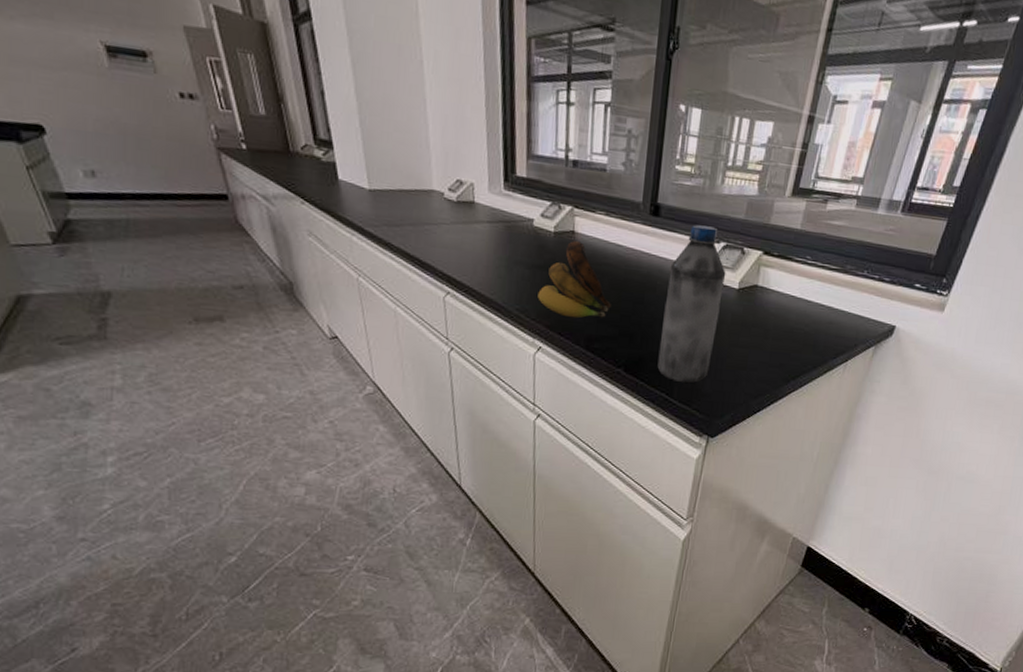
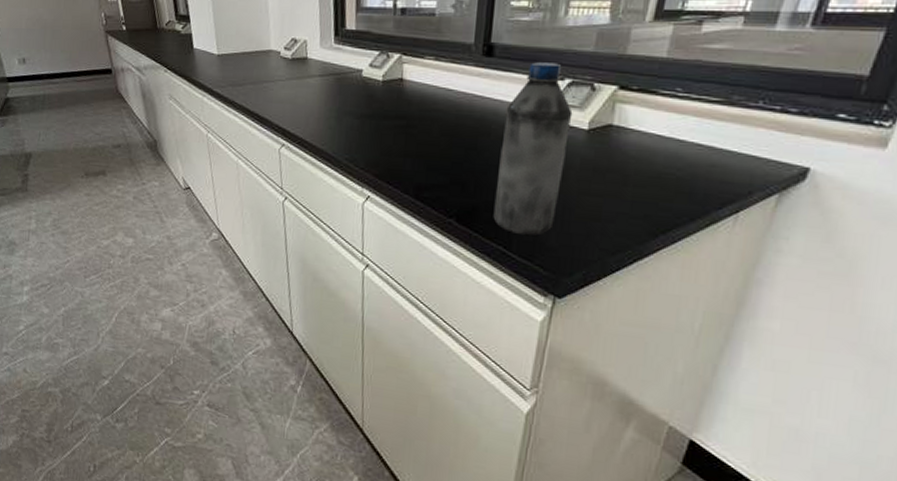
banana: present [538,241,611,318] -> none [366,88,442,166]

